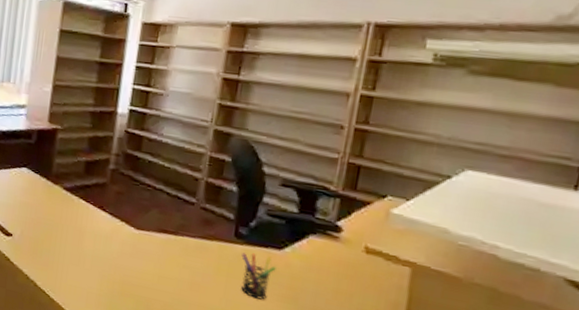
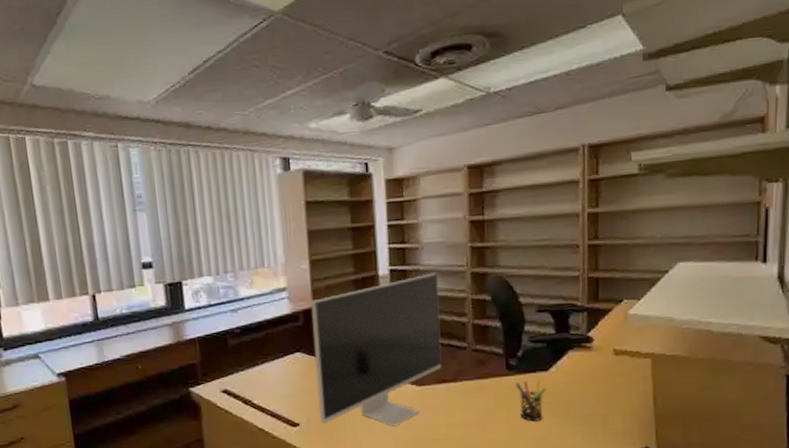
monitor: none [32,121,178,263] -> present [310,272,442,426]

